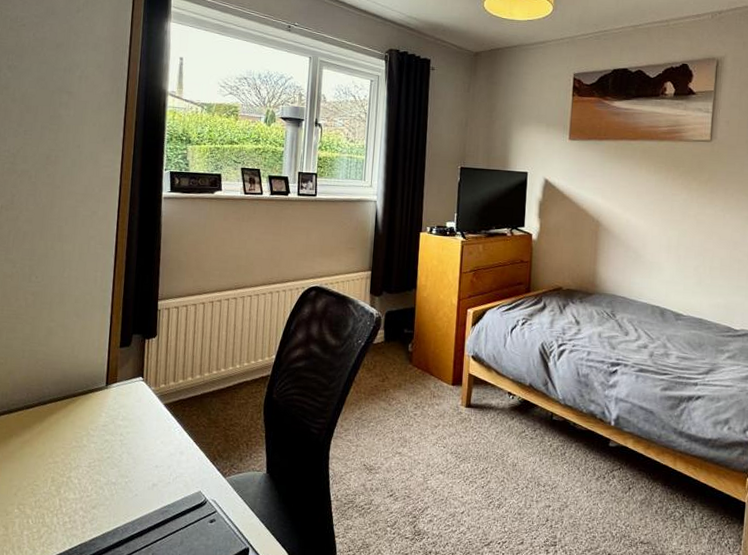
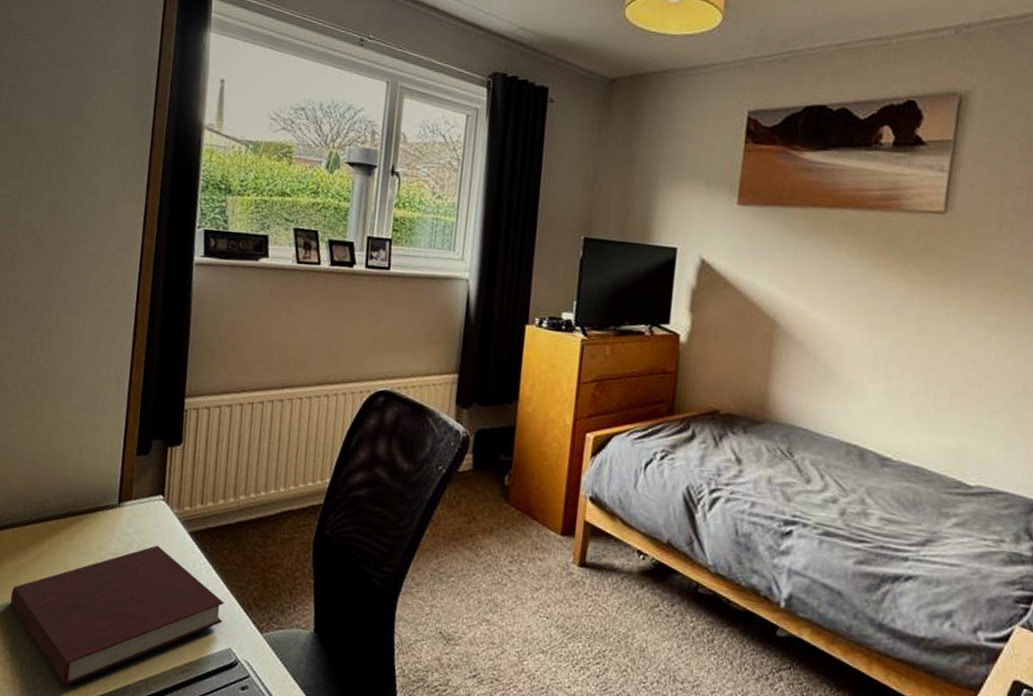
notebook: none [17,416,194,534] -> present [10,545,224,687]

